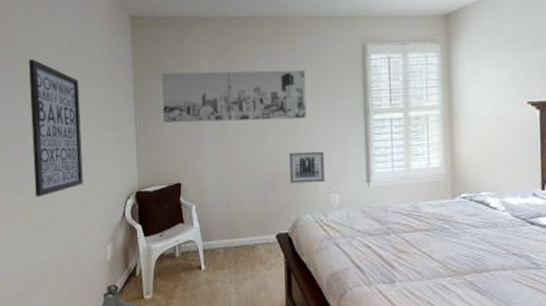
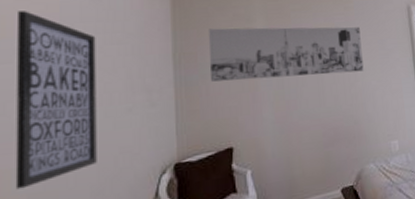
wall art: present [288,151,326,183] -> none [349,101,385,135]

